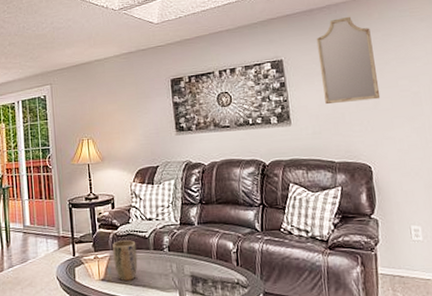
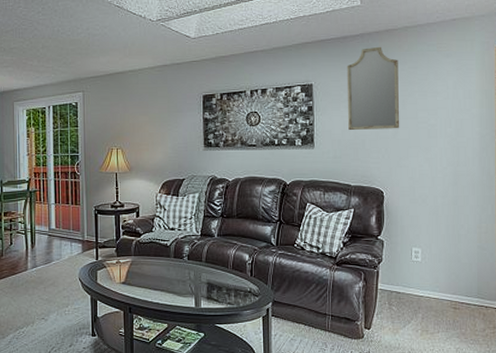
plant pot: present [112,240,138,281] -> none [135,247,158,285]

